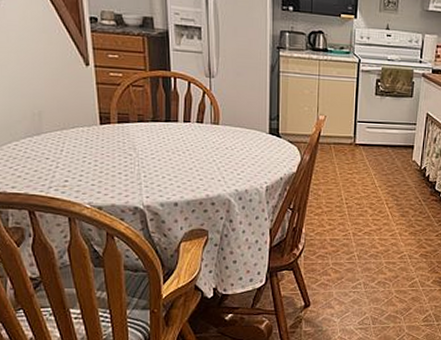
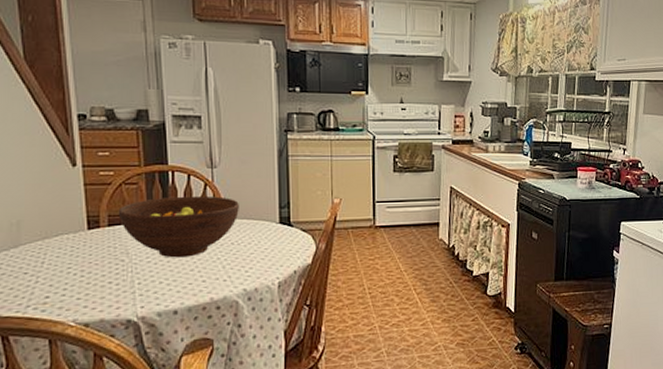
fruit bowl: none [126,101,233,157] -> present [118,195,239,258]

